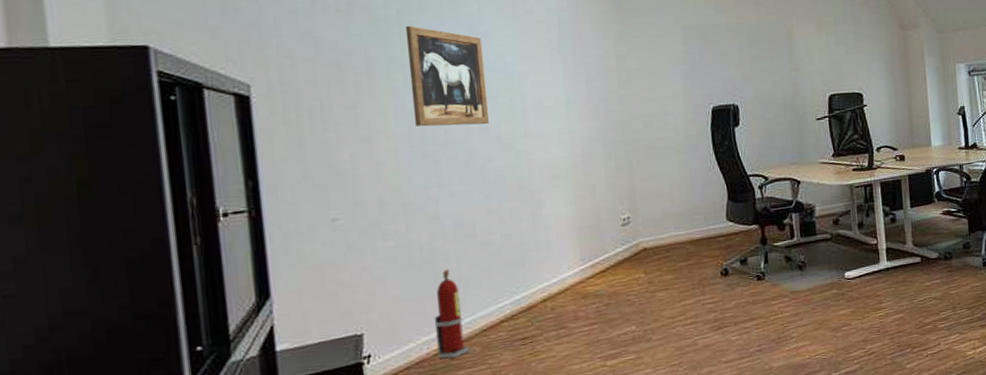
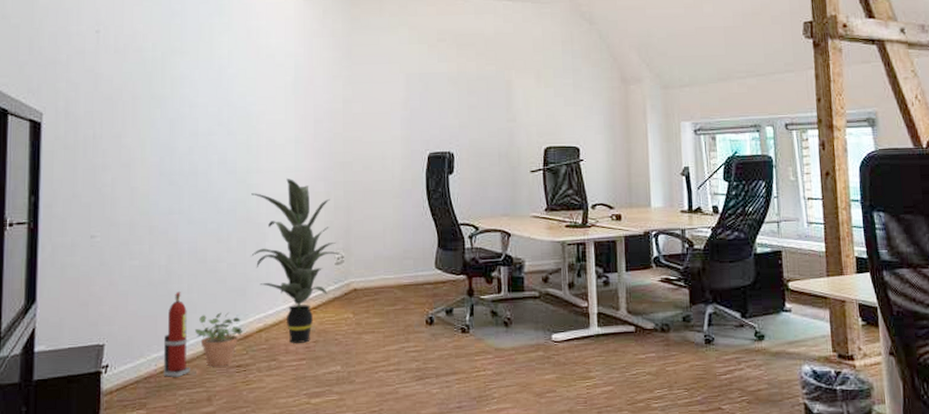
wall art: present [405,25,489,127] -> none [166,66,227,159]
potted plant: none [469,285,528,343] -> present [194,312,245,367]
indoor plant: none [521,141,629,309] -> present [251,179,343,343]

